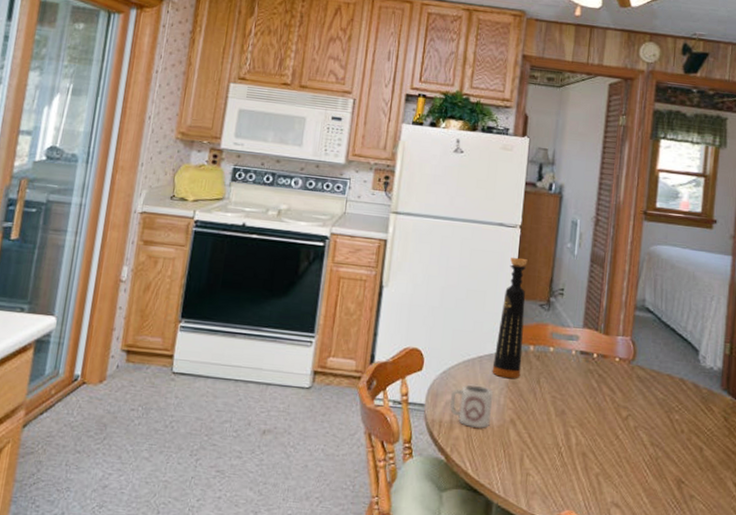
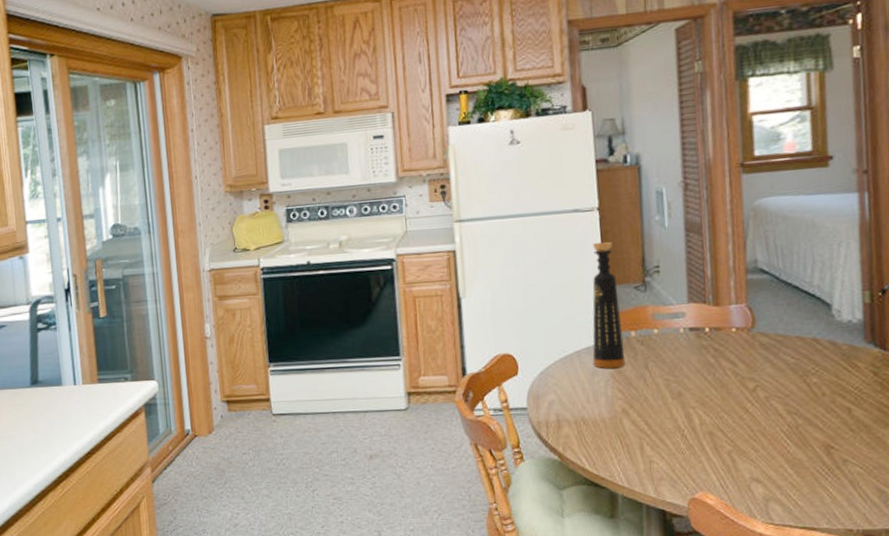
cup: present [449,384,494,428] -> none [552,380,600,423]

